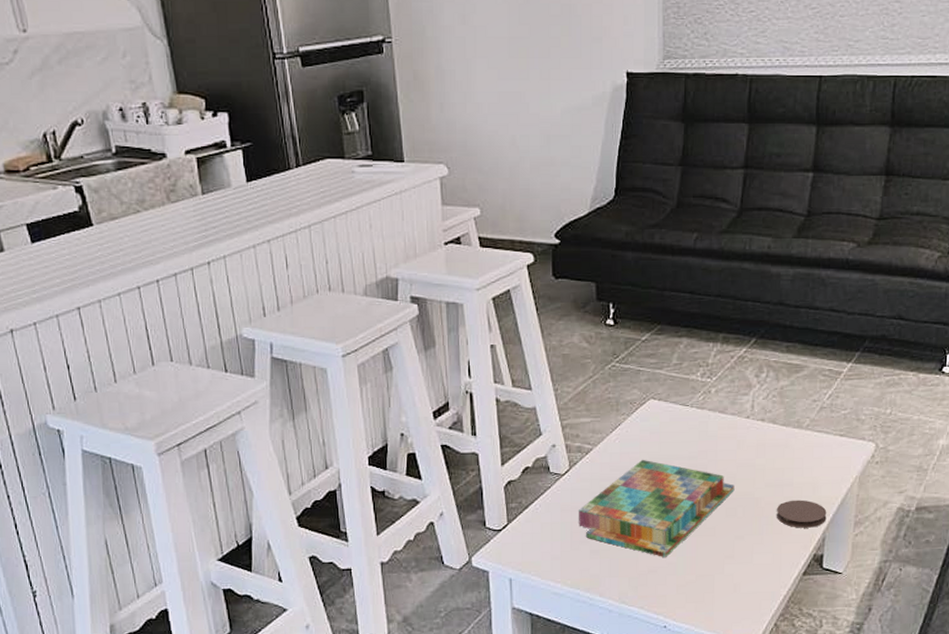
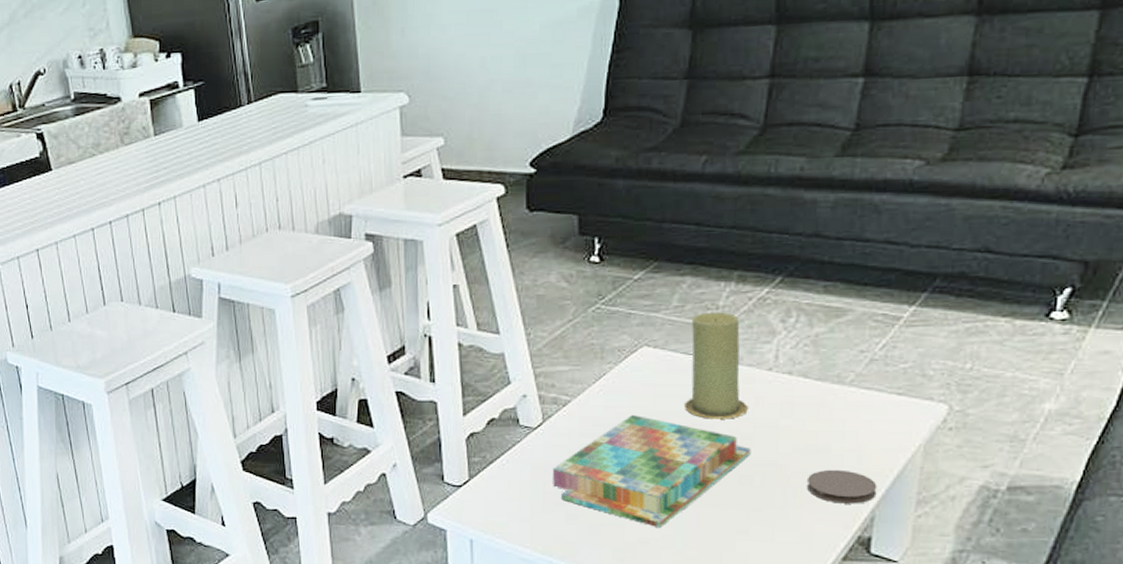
candle: none [683,369,732,461] -> present [684,312,748,419]

